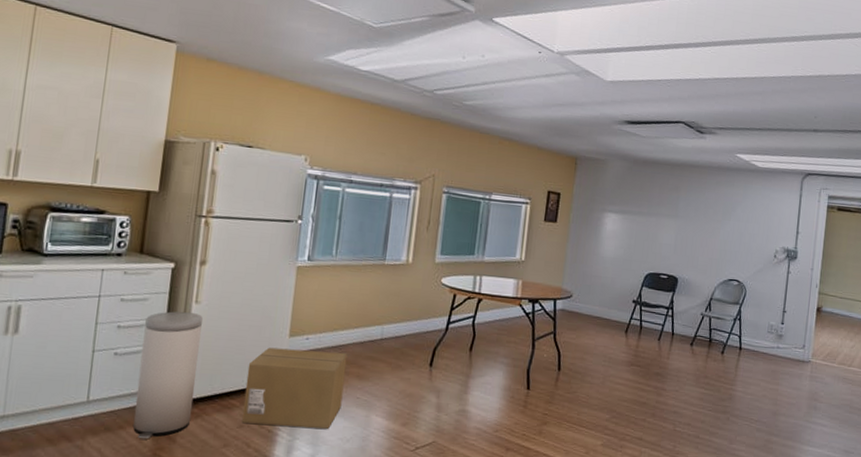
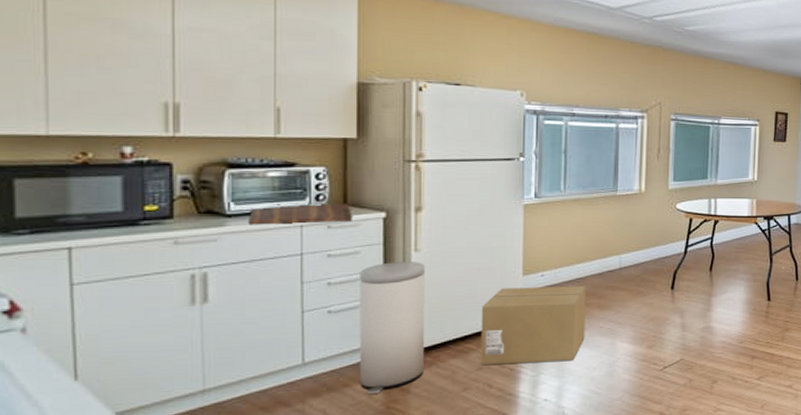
cutting board: none [60,247,146,270] -> present [249,203,352,225]

